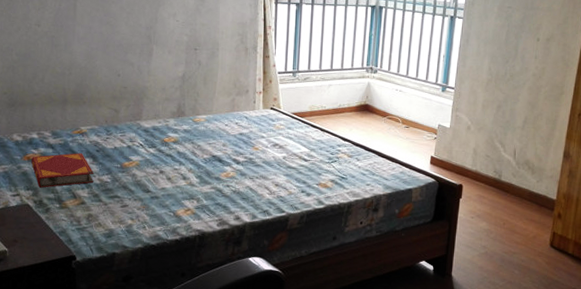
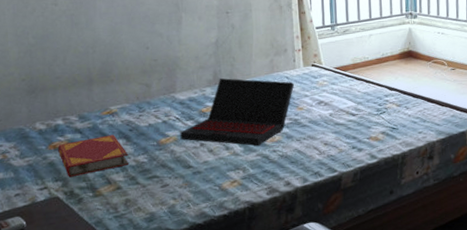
laptop: none [142,112,253,179] -> present [180,78,295,146]

